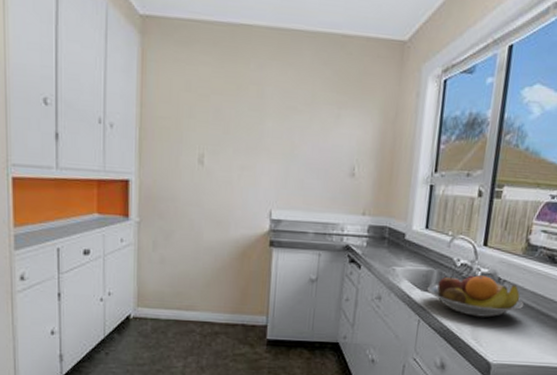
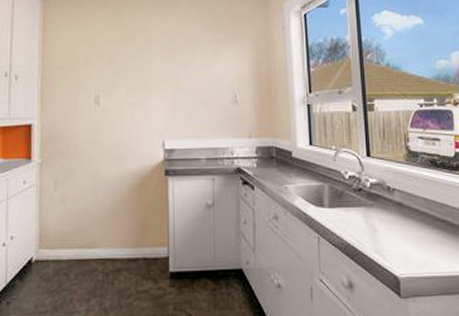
fruit bowl: present [427,274,524,317] -> none [322,186,417,229]

